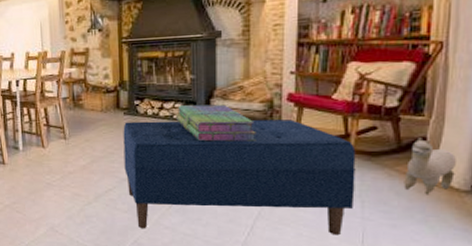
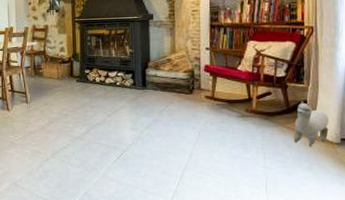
bench: present [123,119,356,236] -> none [76,86,258,182]
stack of books: present [175,104,256,142] -> none [118,74,182,105]

